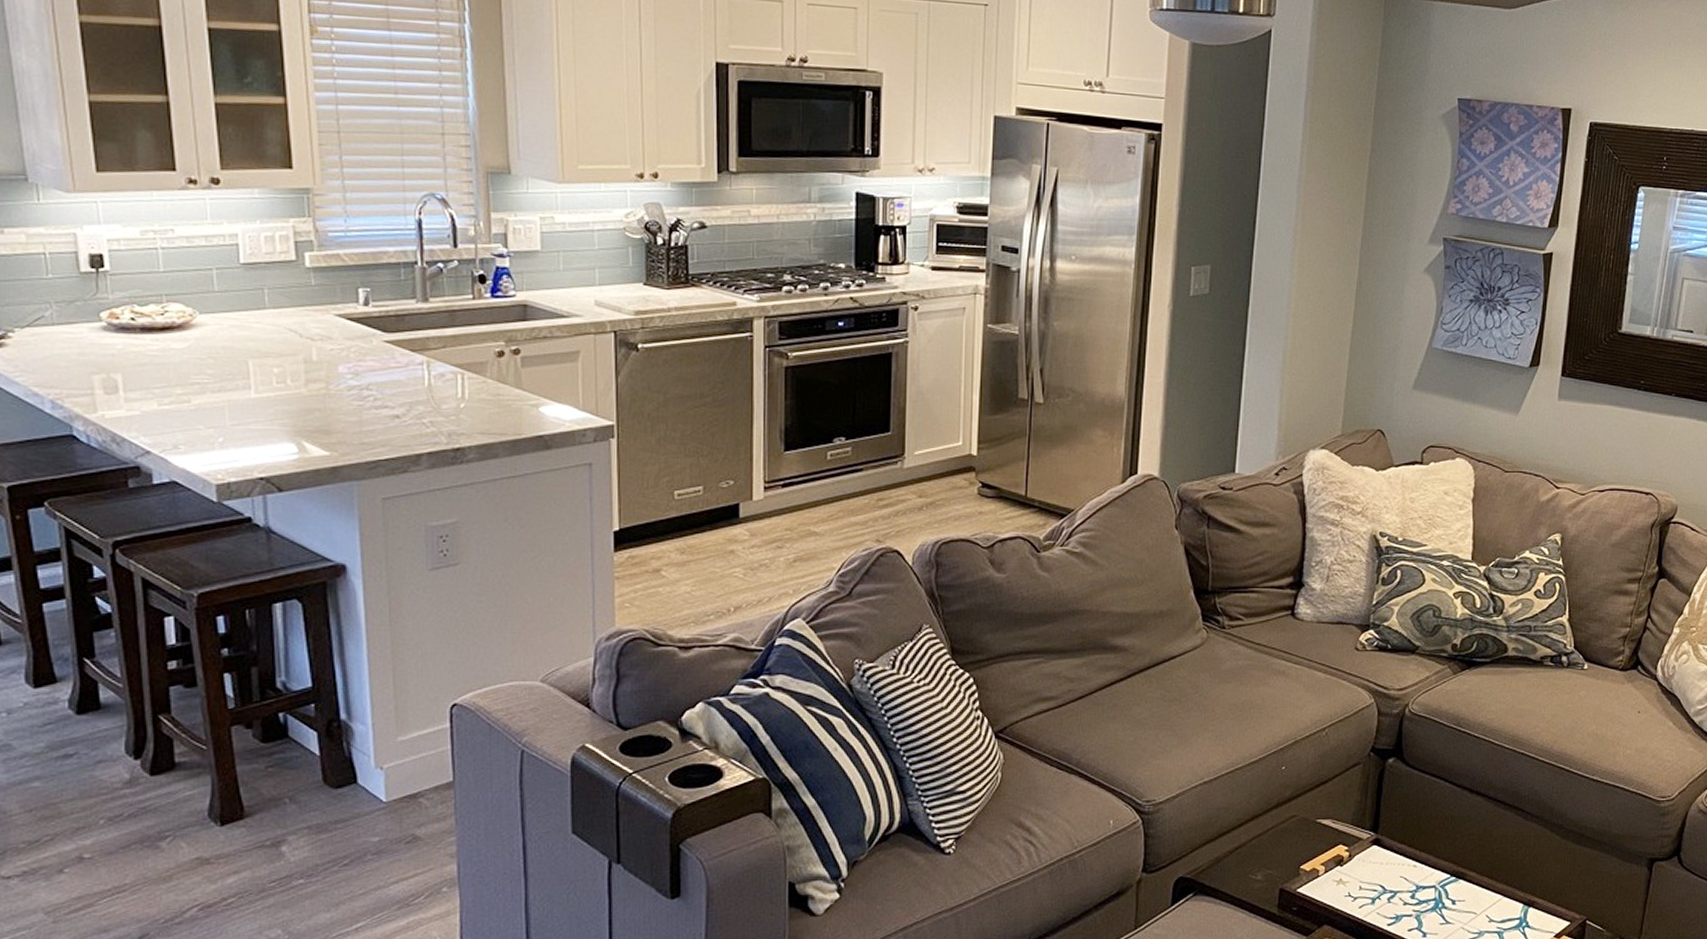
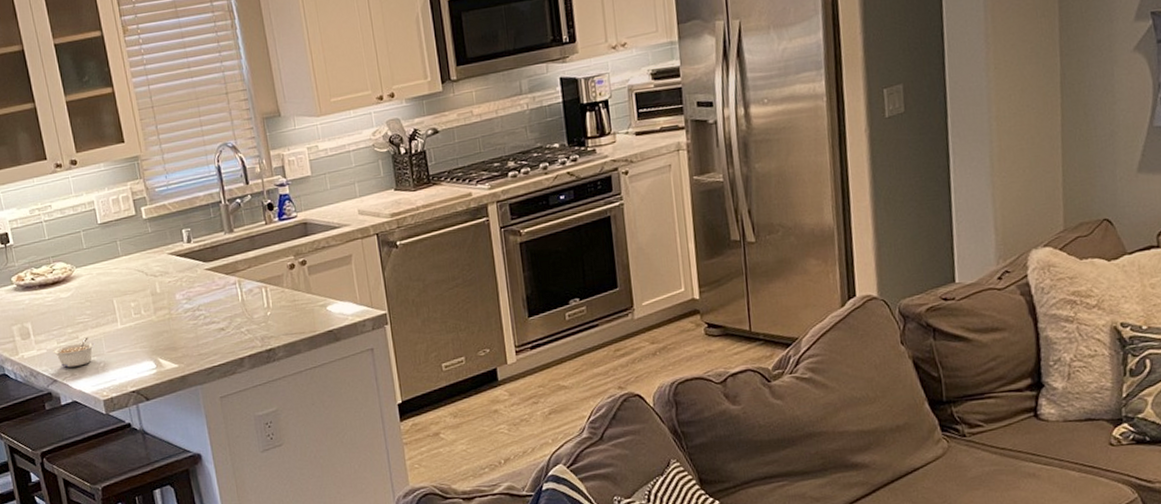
legume: none [150,403,214,438] -> present [53,337,95,368]

